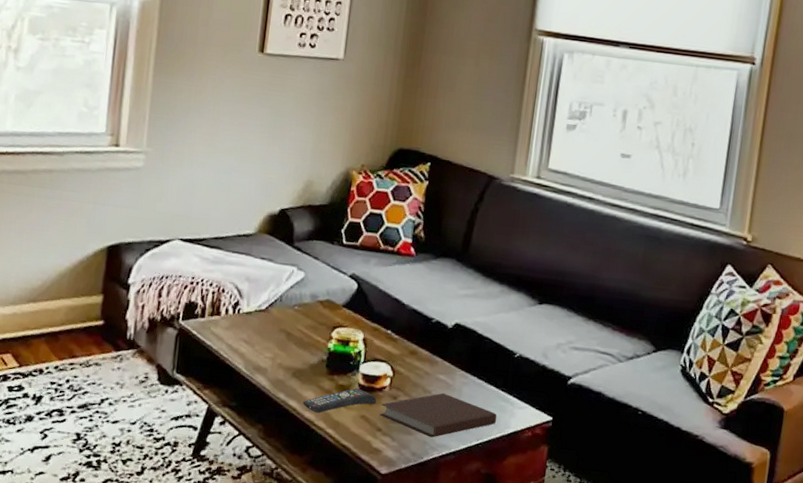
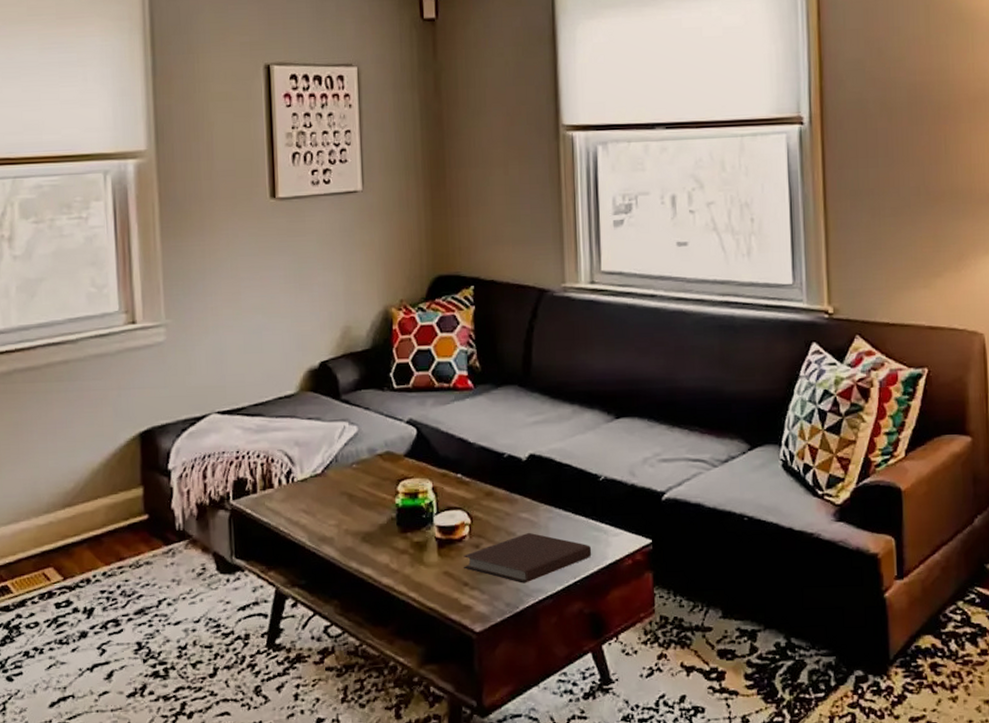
remote control: present [302,388,377,413] -> none [378,542,458,577]

